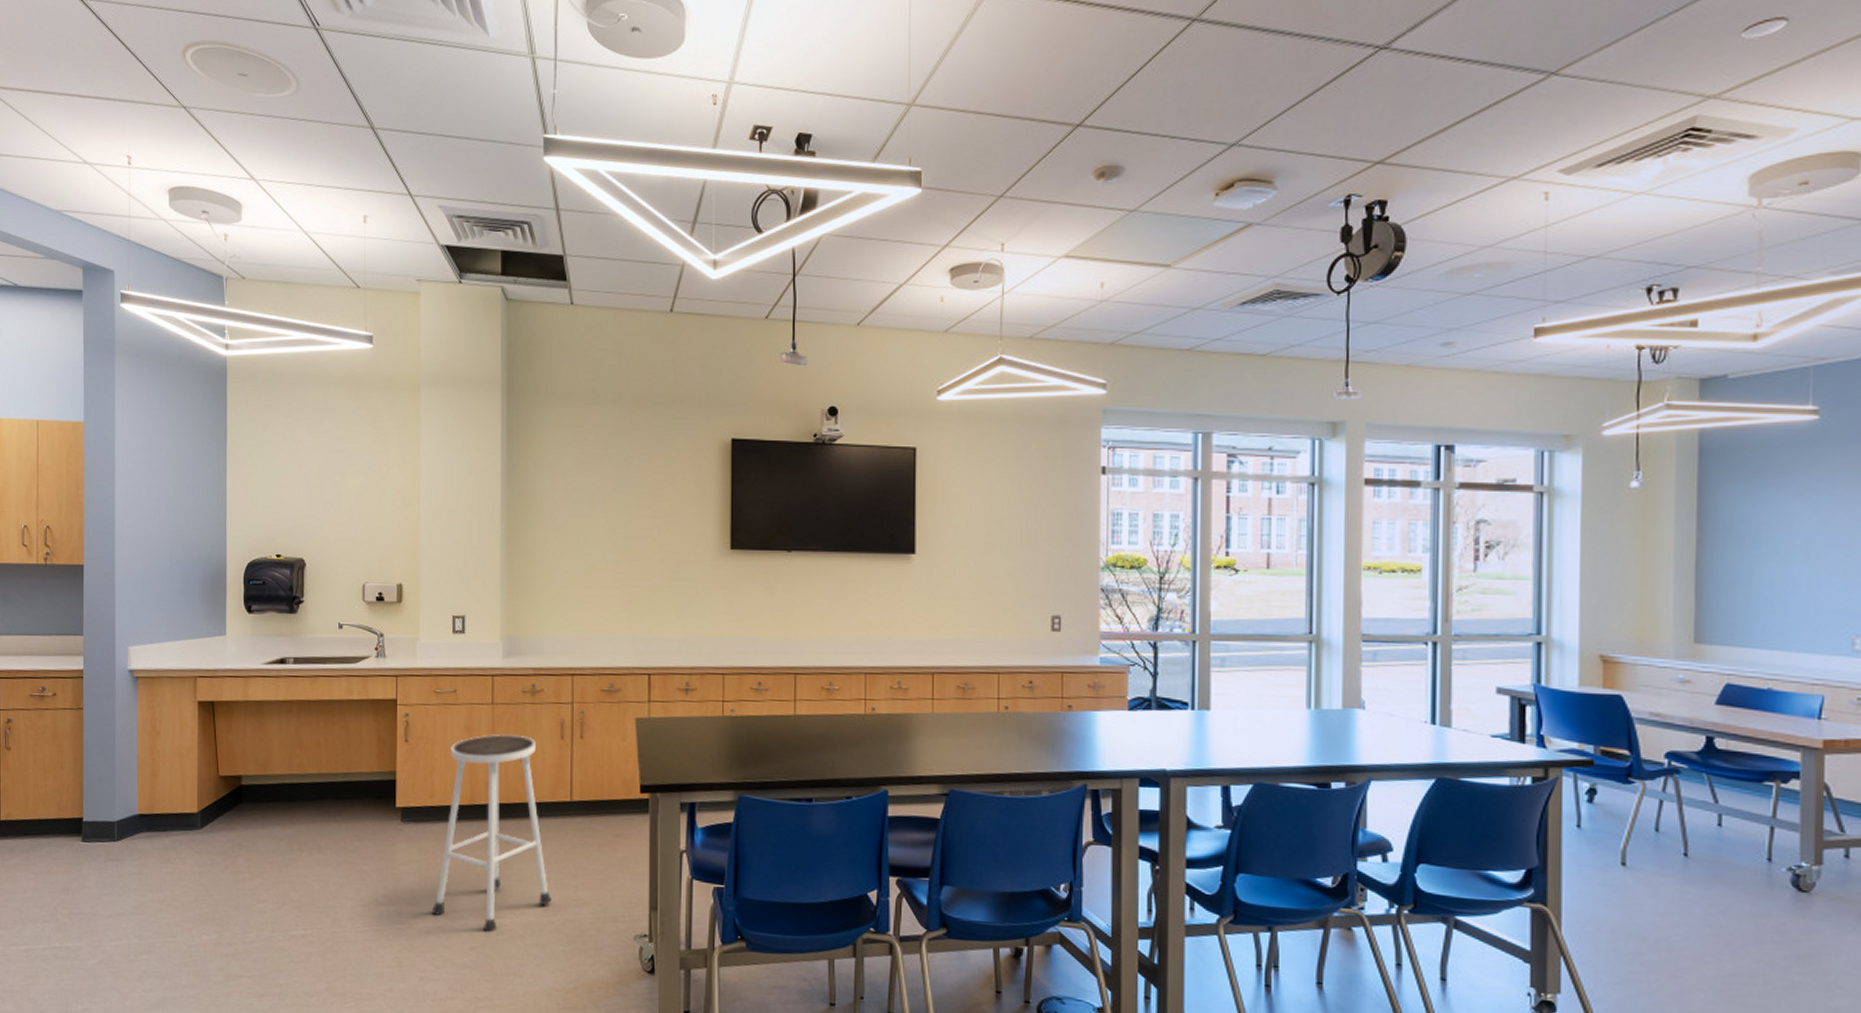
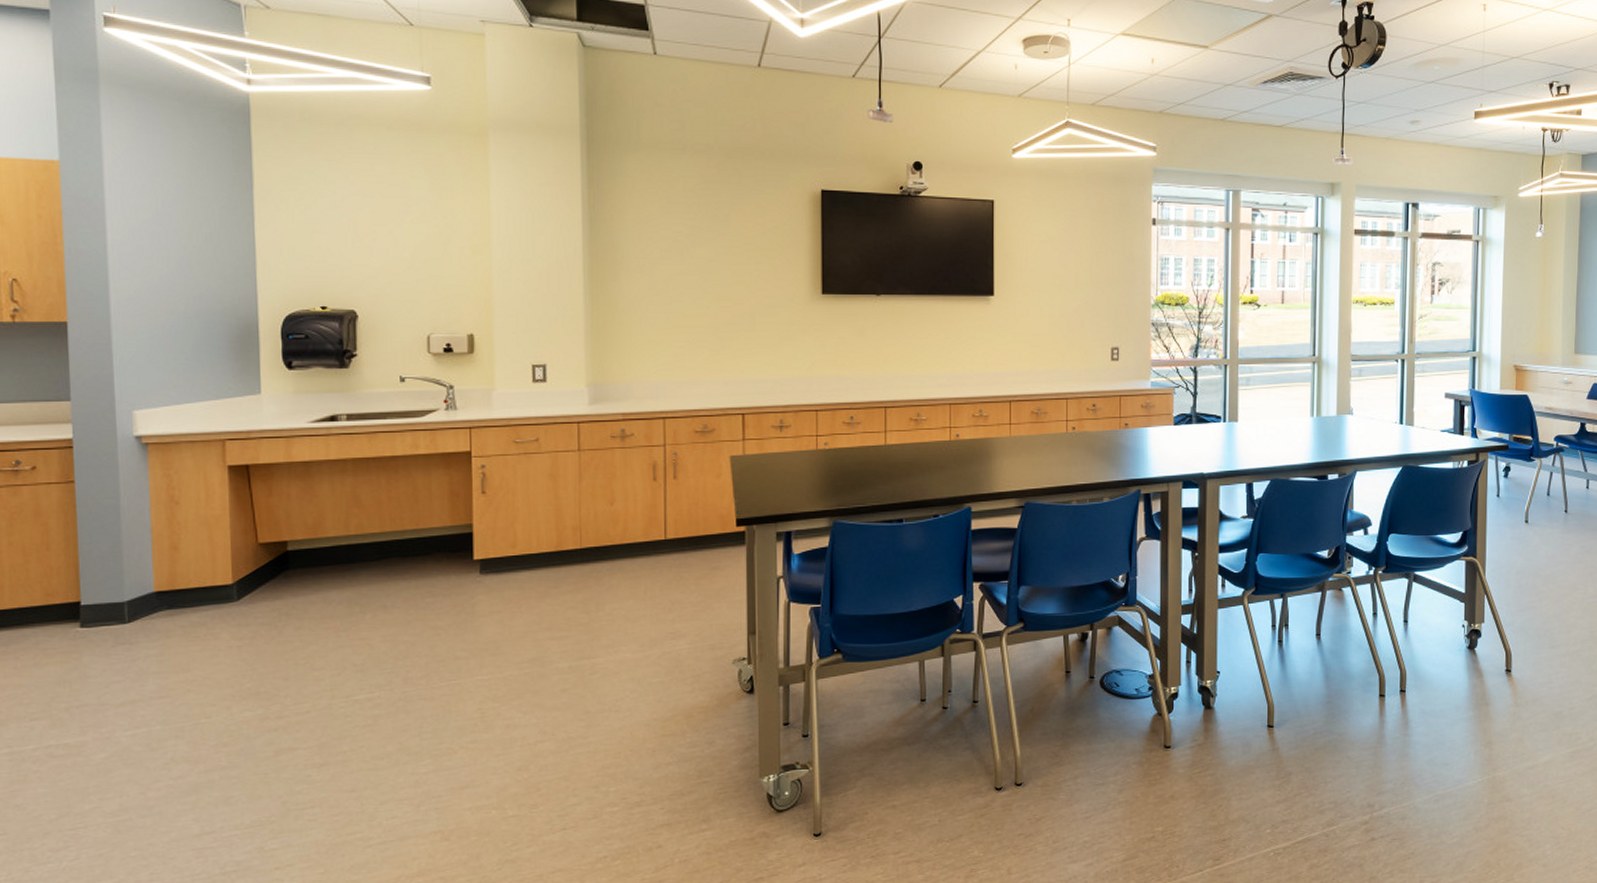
stool: present [432,734,551,932] -> none [518,480,647,673]

